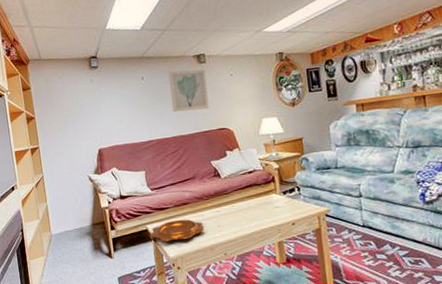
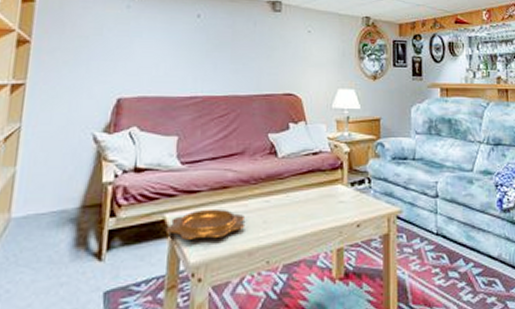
wall art: present [168,69,209,112] -> none [230,13,279,67]

